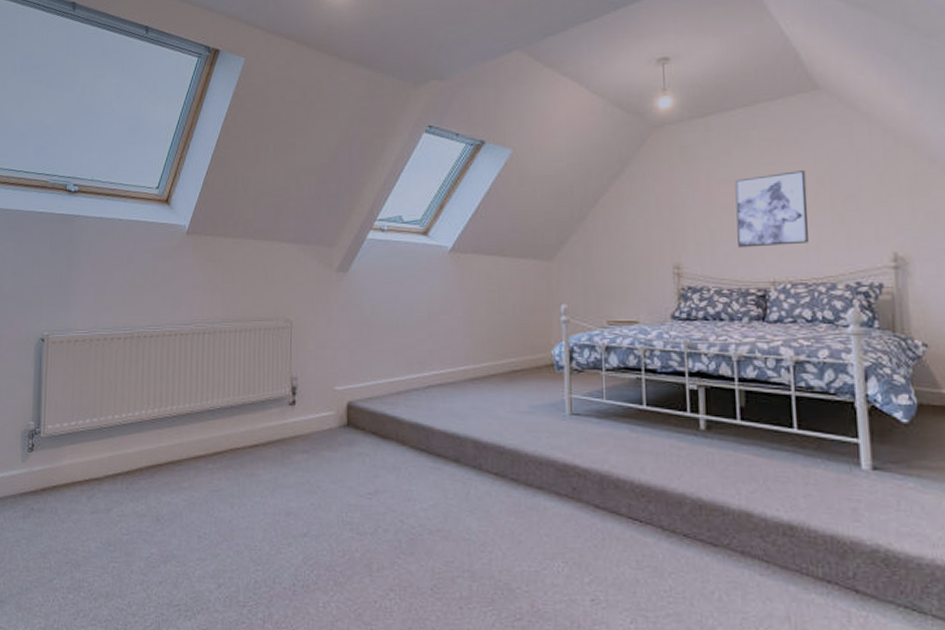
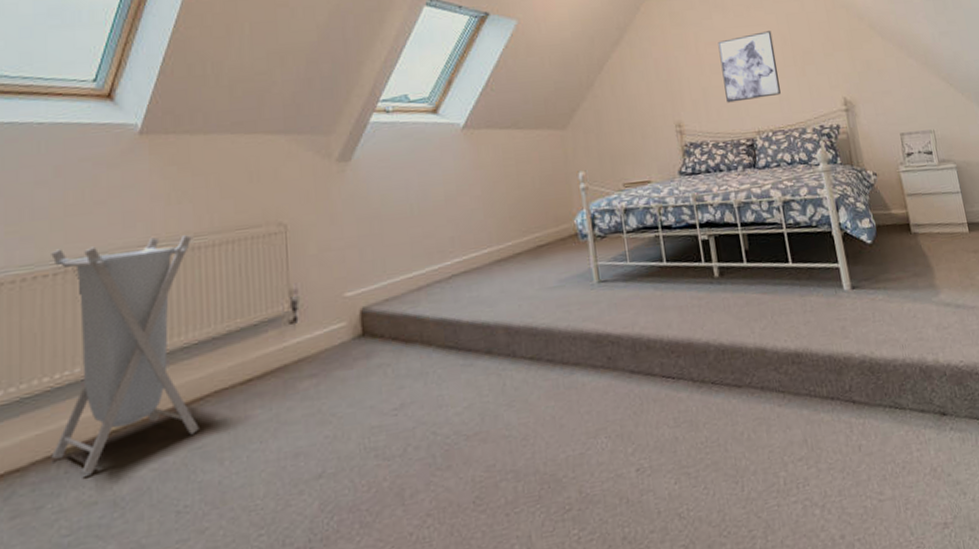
laundry hamper: none [118,319,220,493] -> present [51,235,199,474]

